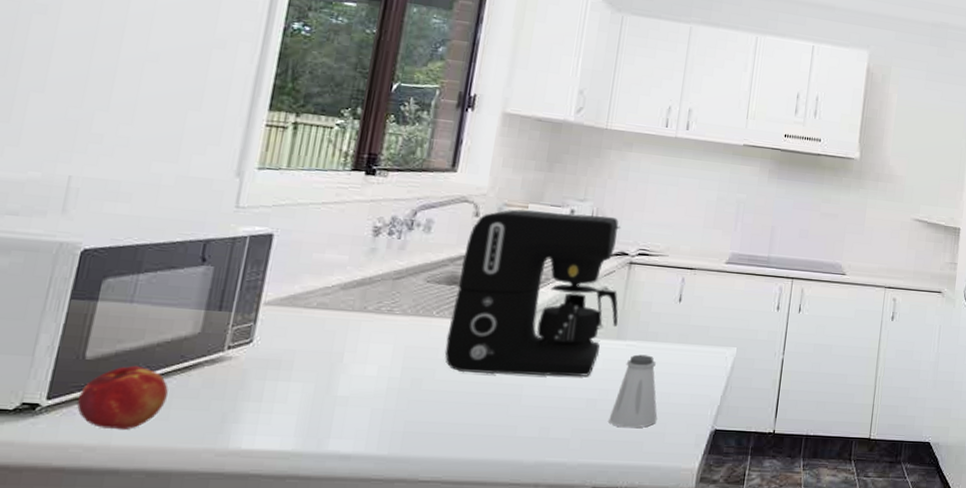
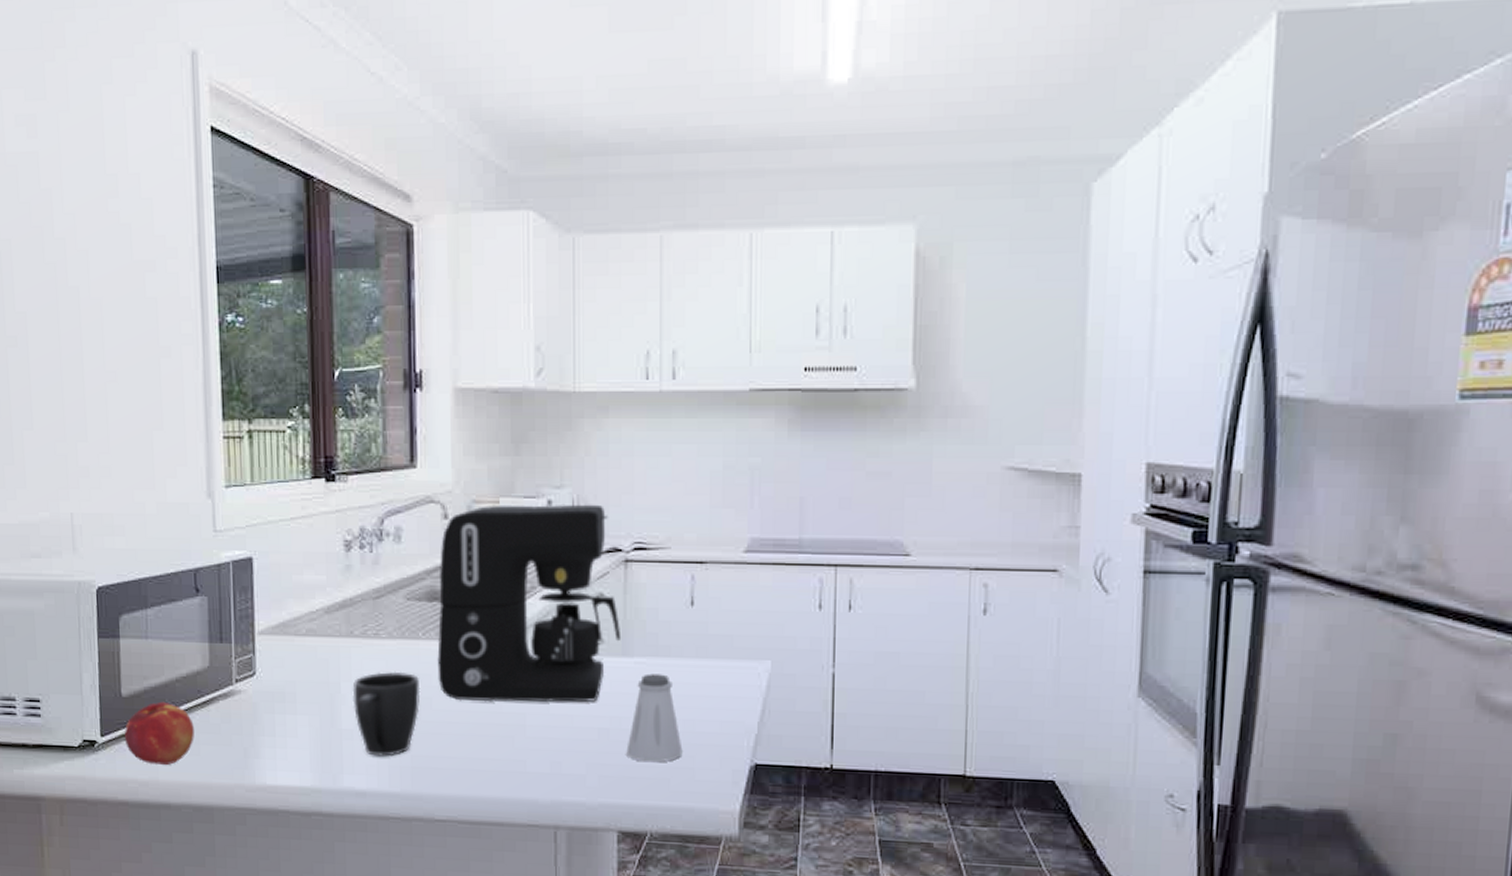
mug: none [353,344,426,422] -> present [352,671,421,757]

